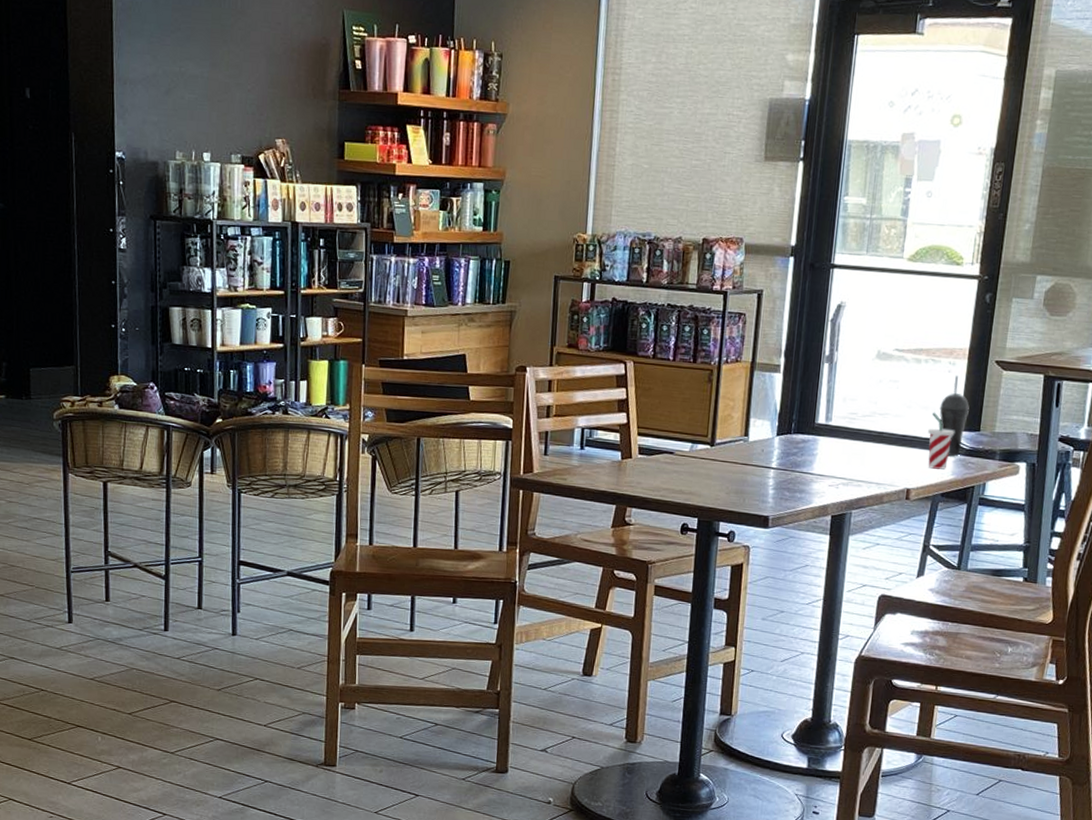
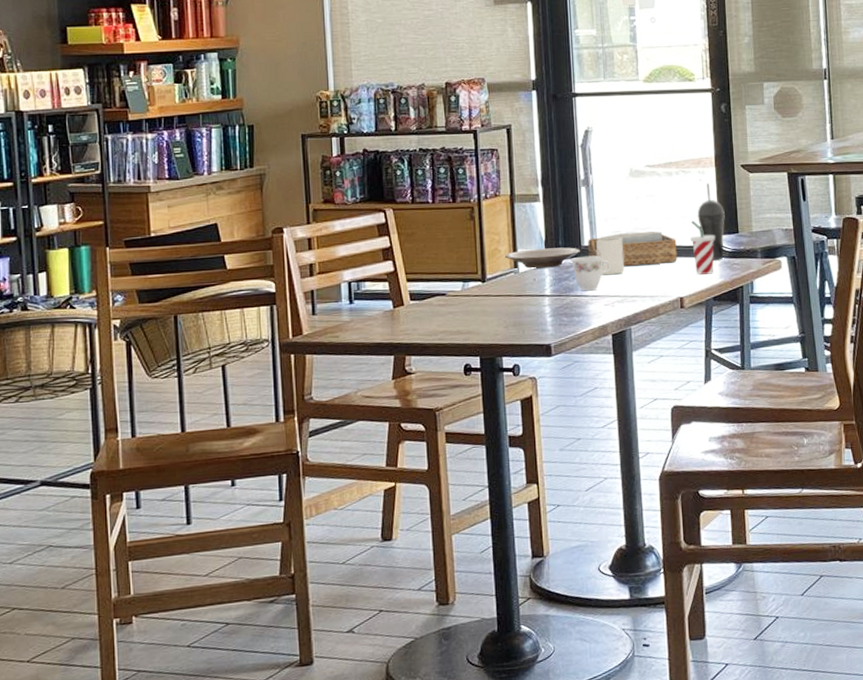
saucer: none [736,419,813,441] -> present [504,247,580,269]
teacup: none [801,433,841,470] -> present [570,255,610,291]
napkin holder: none [821,415,913,453] -> present [588,231,678,267]
mug: none [828,418,859,457] -> present [595,237,625,276]

